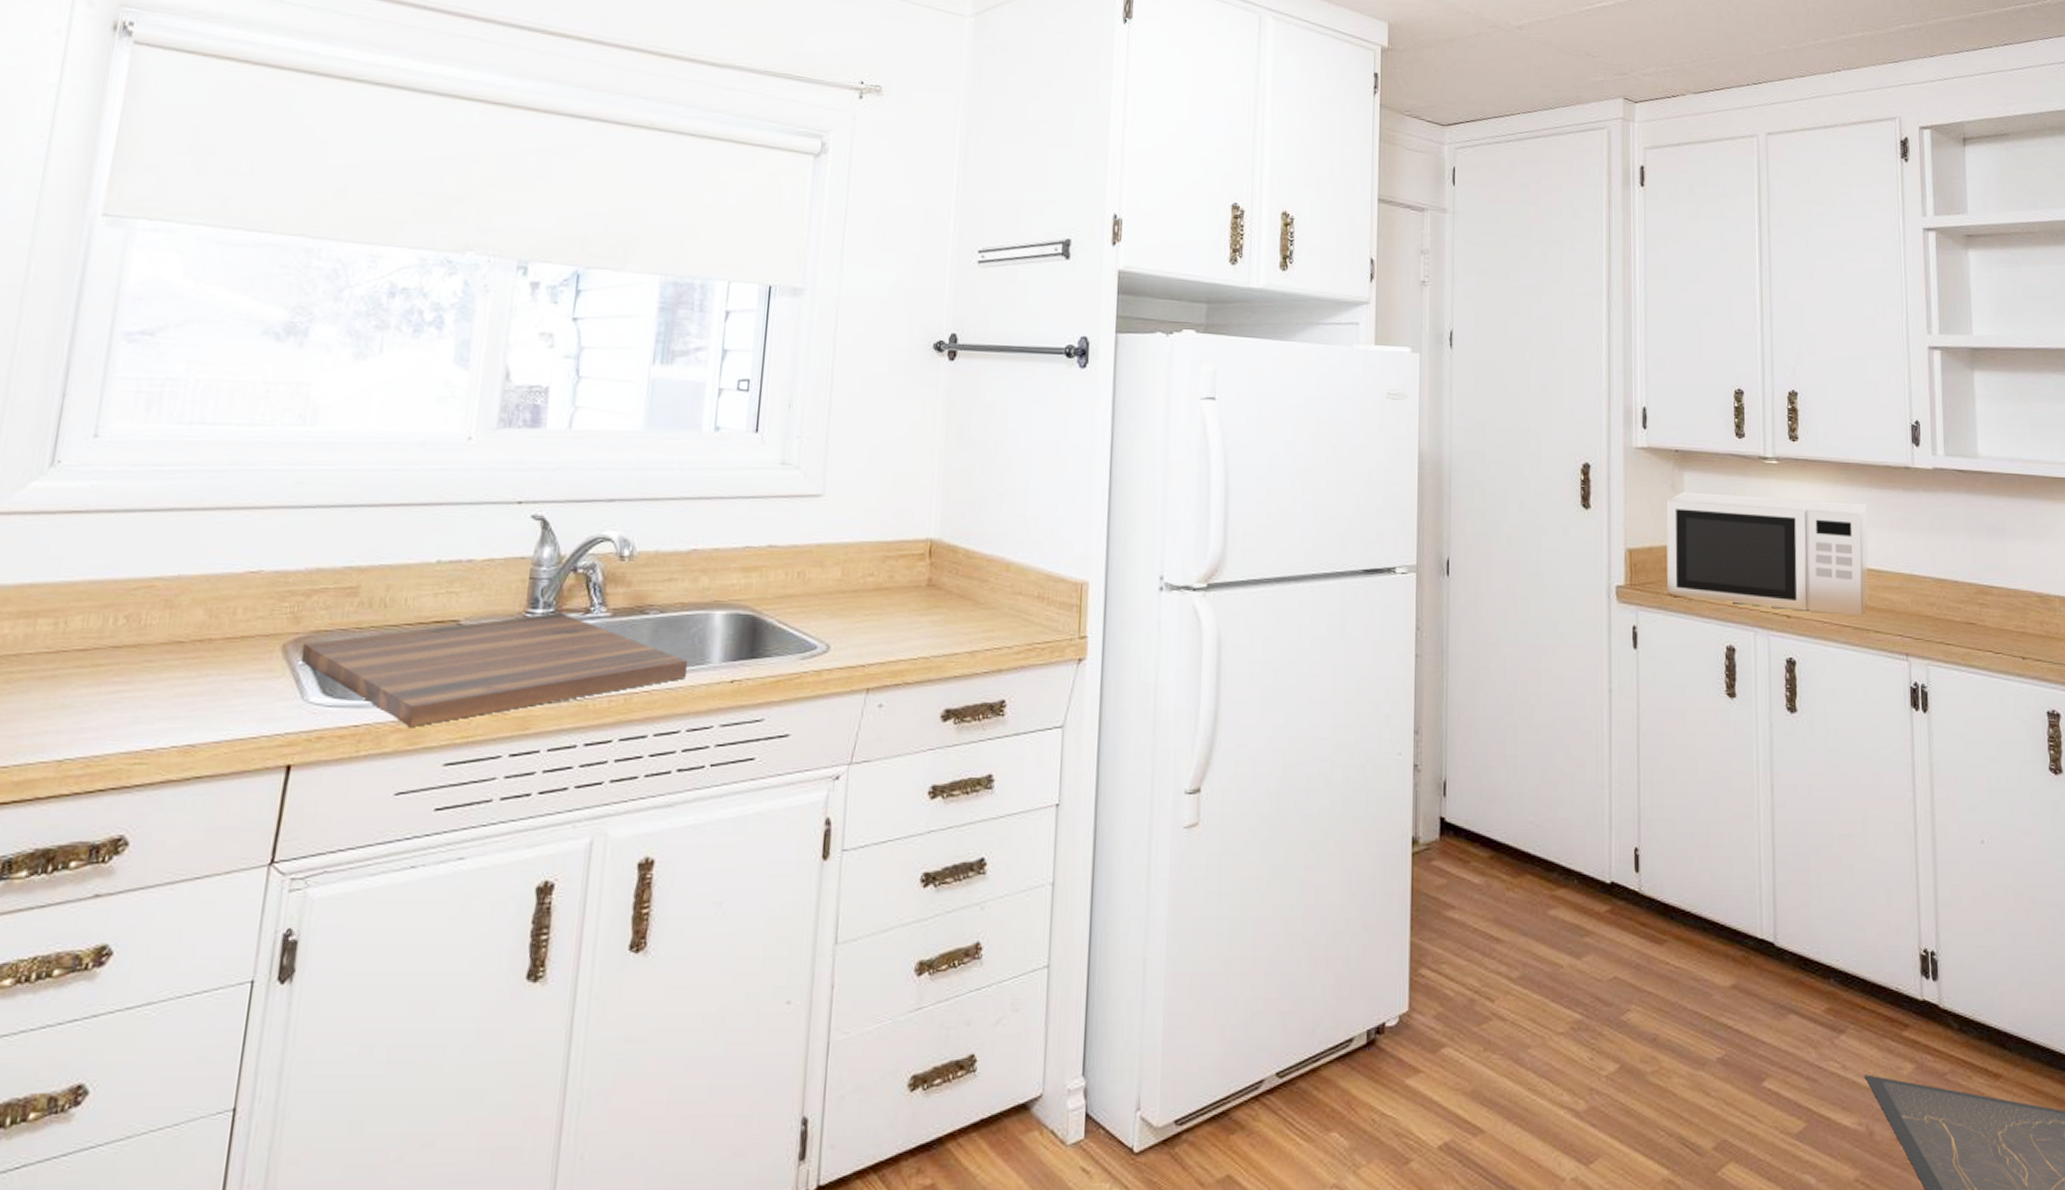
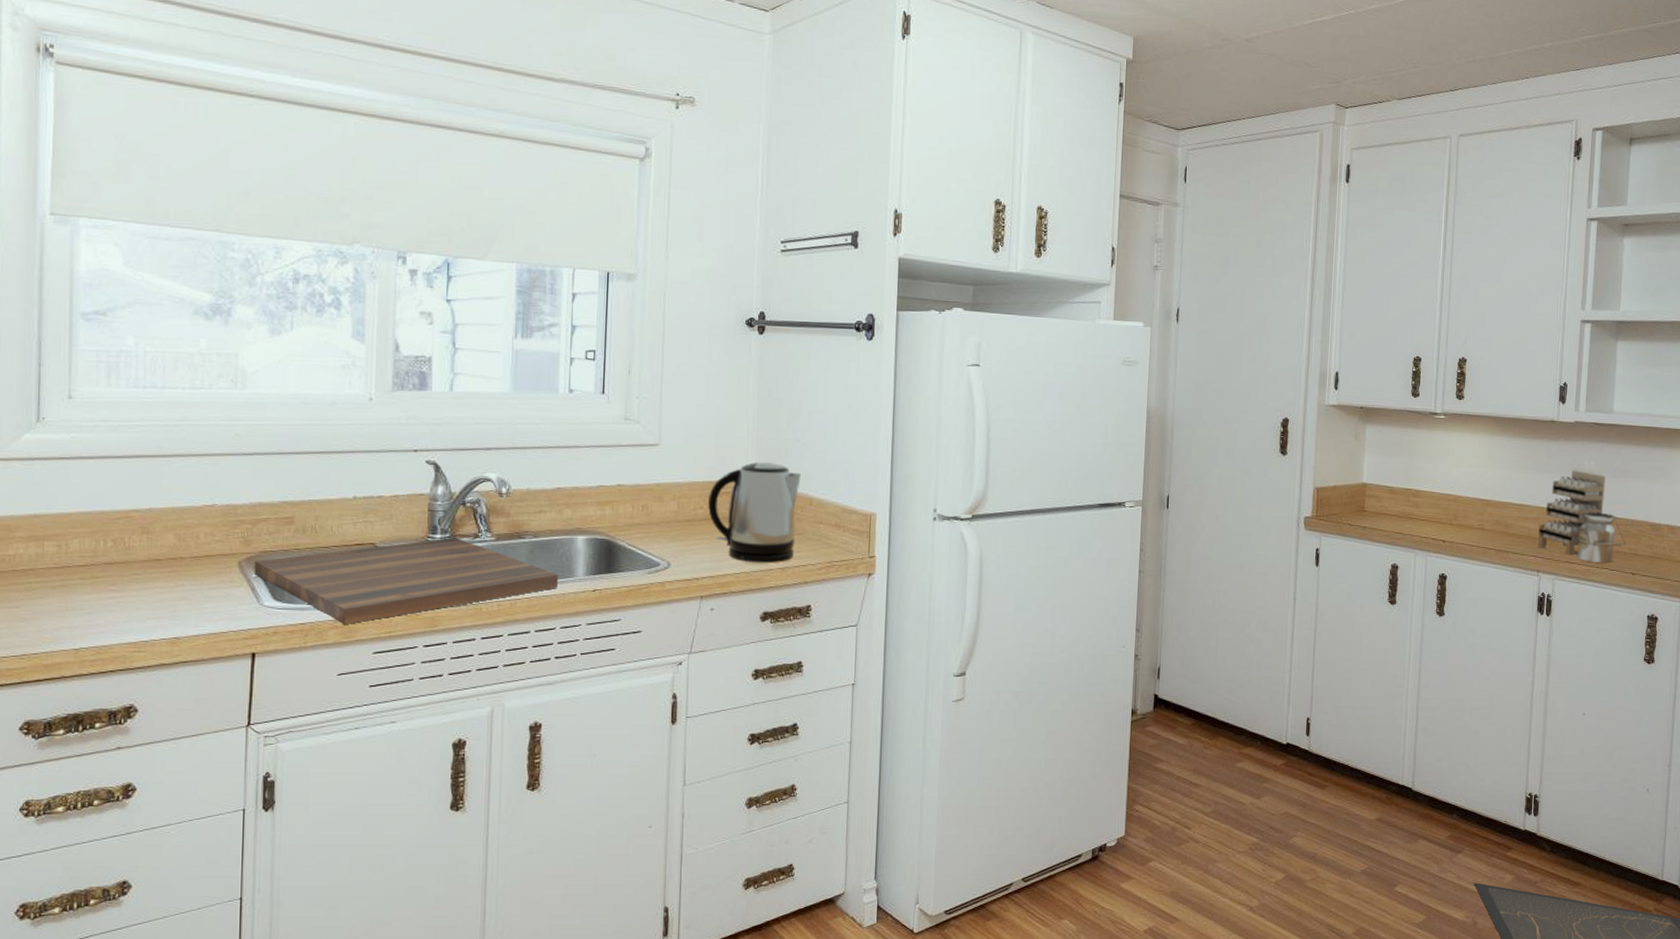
kettle: none [879,517,996,647] -> present [707,462,801,564]
microwave: present [1666,491,1869,617] -> none [1346,441,1517,542]
spice rack: none [1902,515,2010,645] -> present [1538,460,1626,563]

